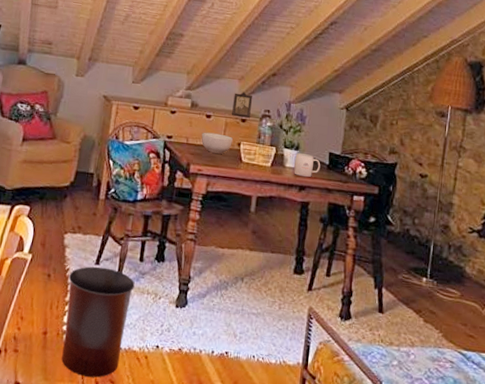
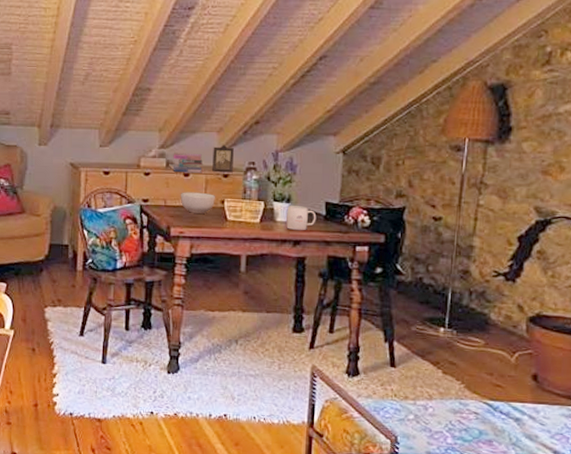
waste bin: present [61,266,135,378] -> none [53,338,122,445]
books: none [193,95,224,116] -> present [169,153,203,173]

